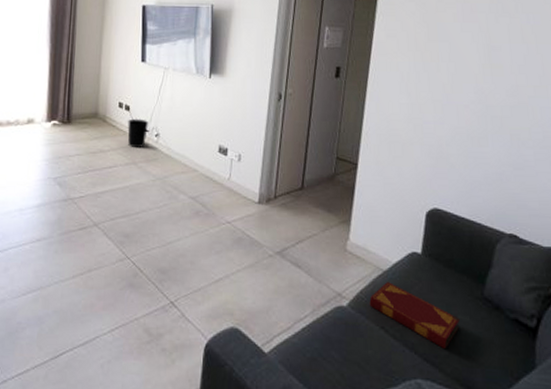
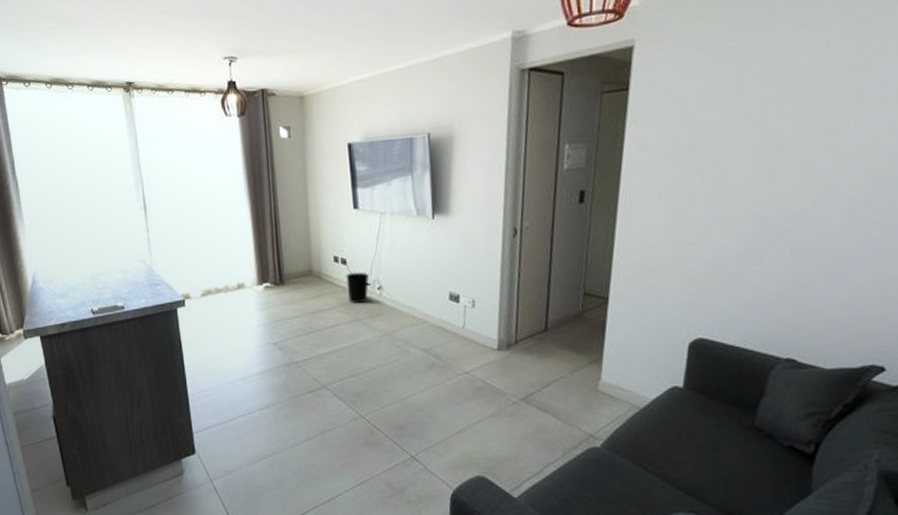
hardback book: present [369,282,460,350] -> none [625,419,727,482]

